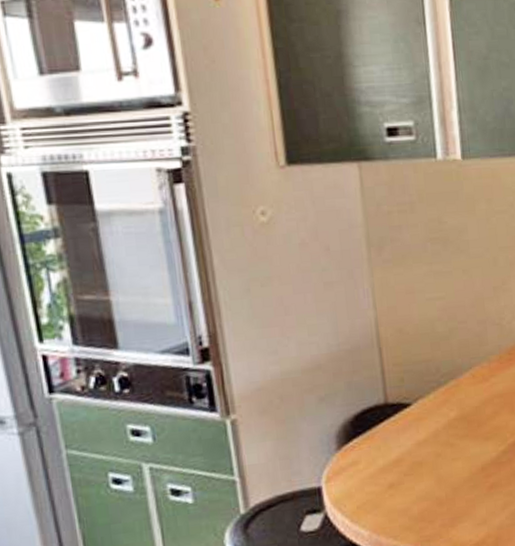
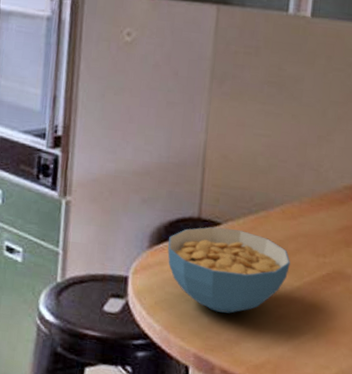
cereal bowl: none [358,406,491,500] -> present [167,227,290,314]

